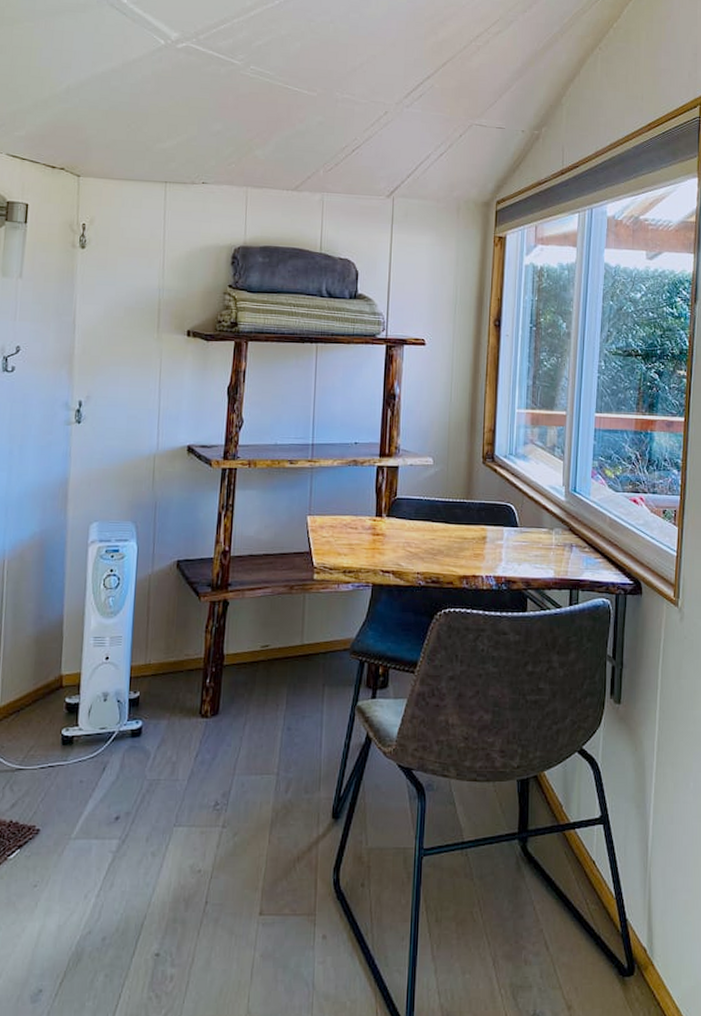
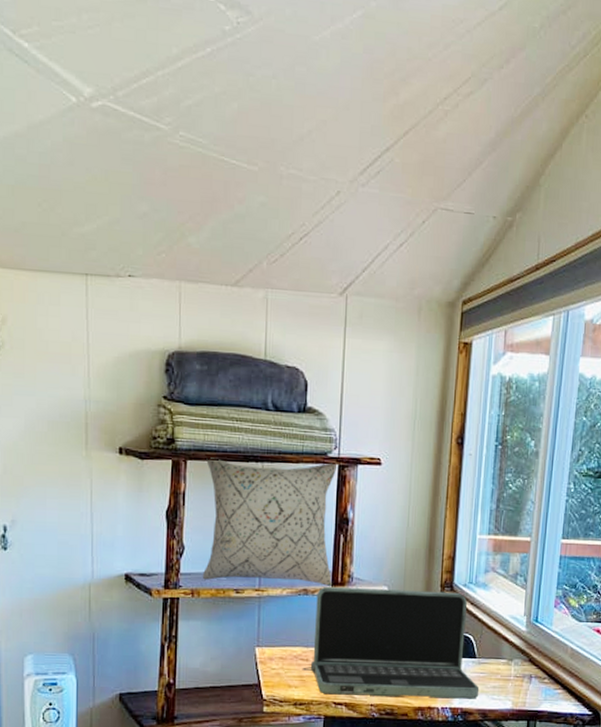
pillow: none [260,339,384,457] -> present [203,457,336,586]
laptop: none [351,457,522,568] -> present [302,586,480,699]

